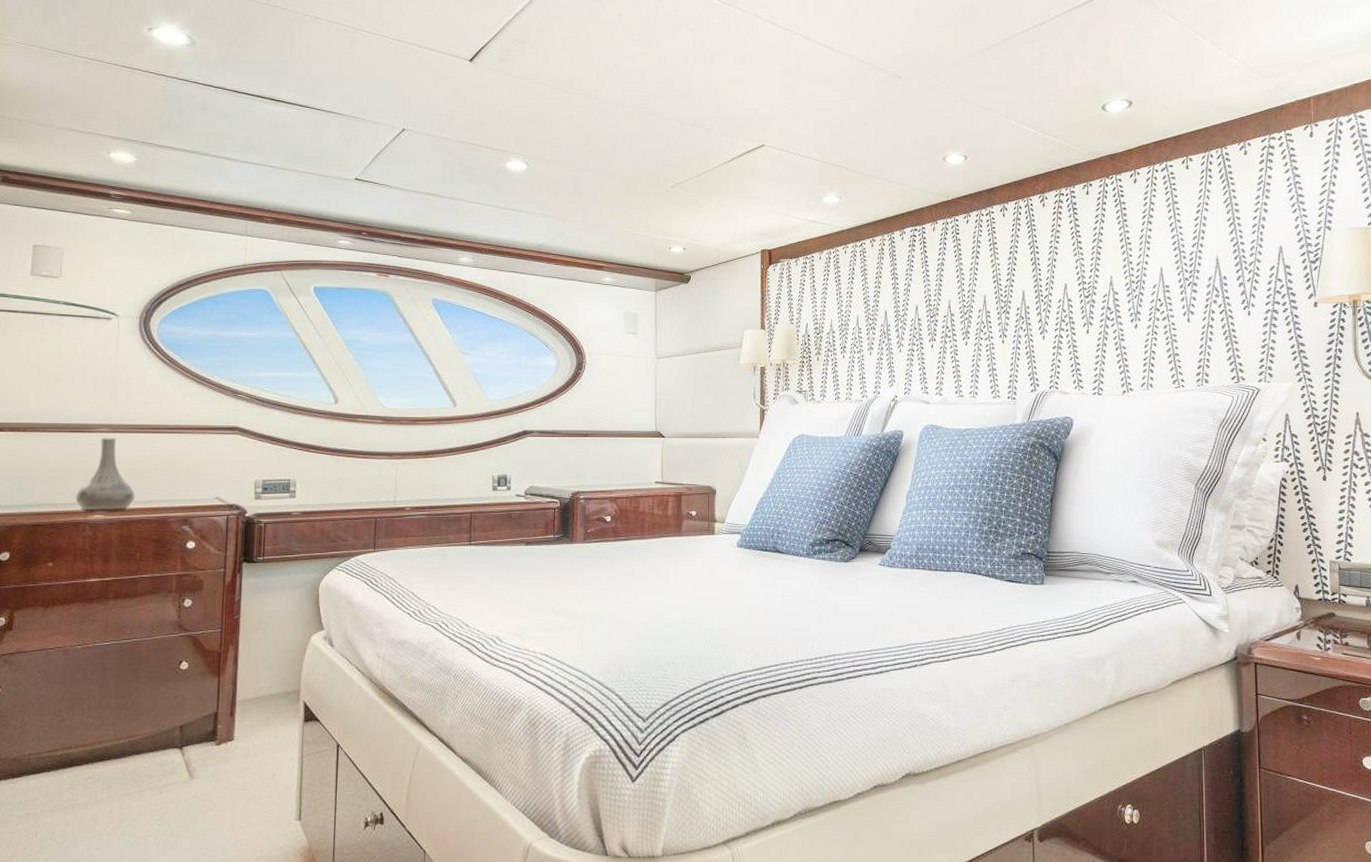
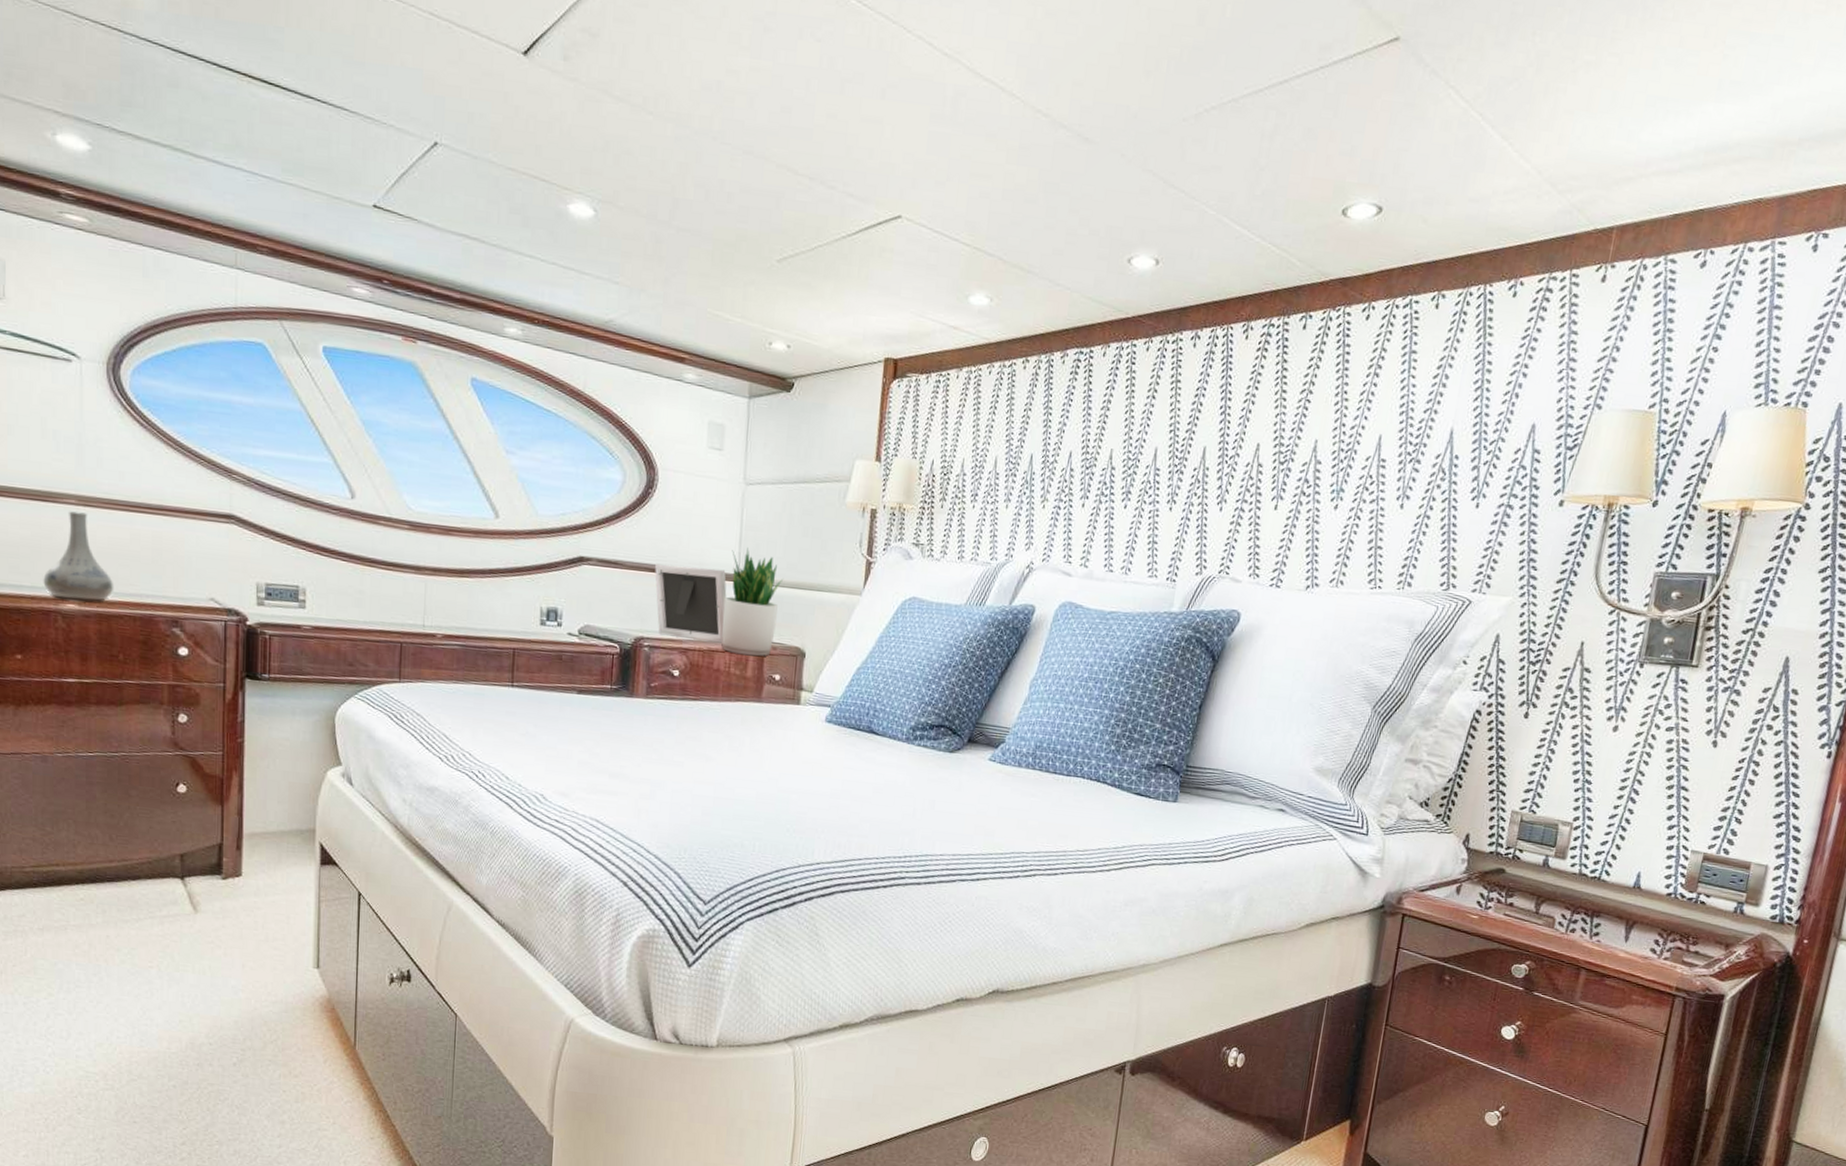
picture frame: none [586,429,647,490] -> present [655,564,727,643]
planter: none [644,409,692,498] -> present [721,547,783,657]

